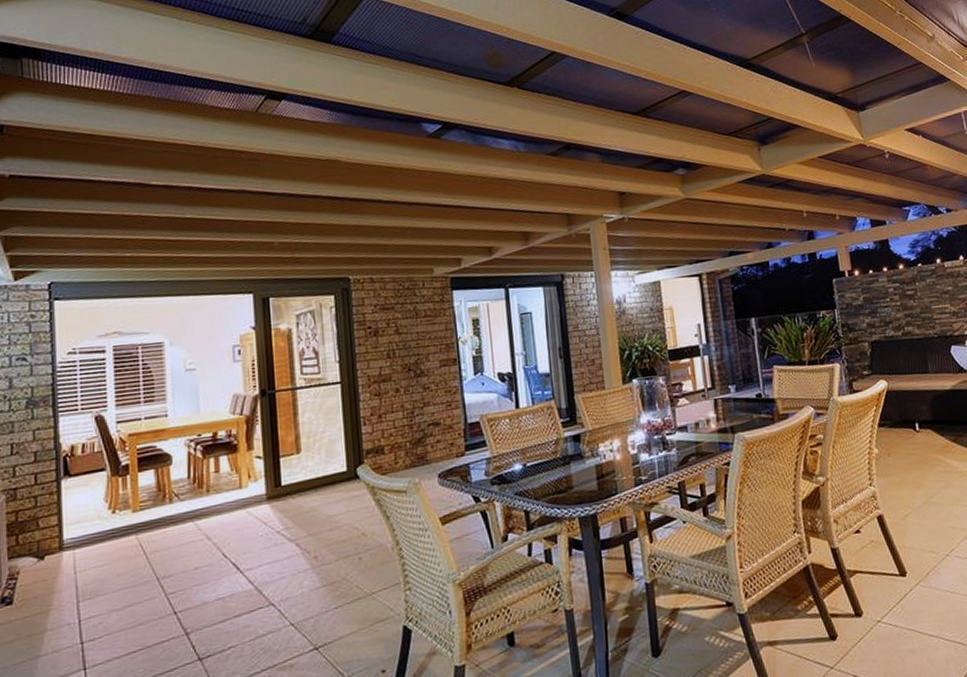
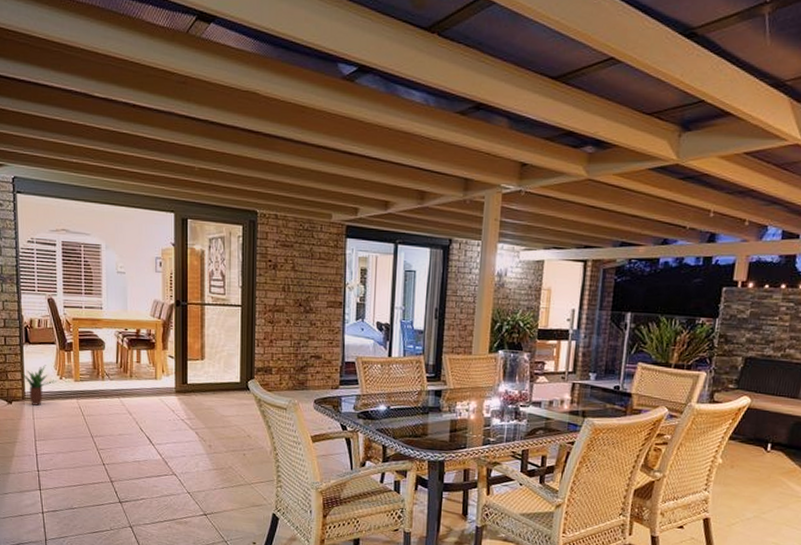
potted plant: none [55,499,107,555] -> present [19,365,56,406]

